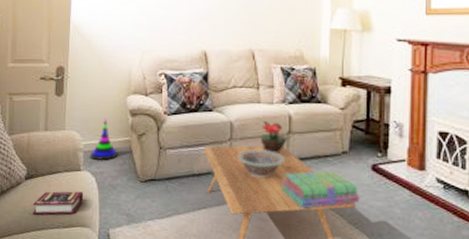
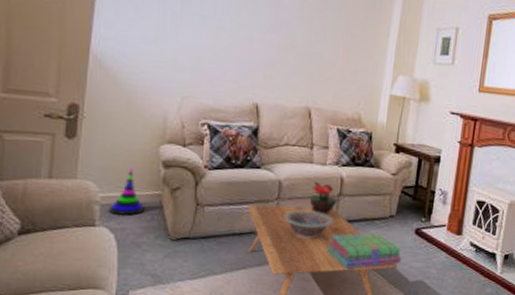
book: present [32,191,84,215] -> none [27,248,99,276]

